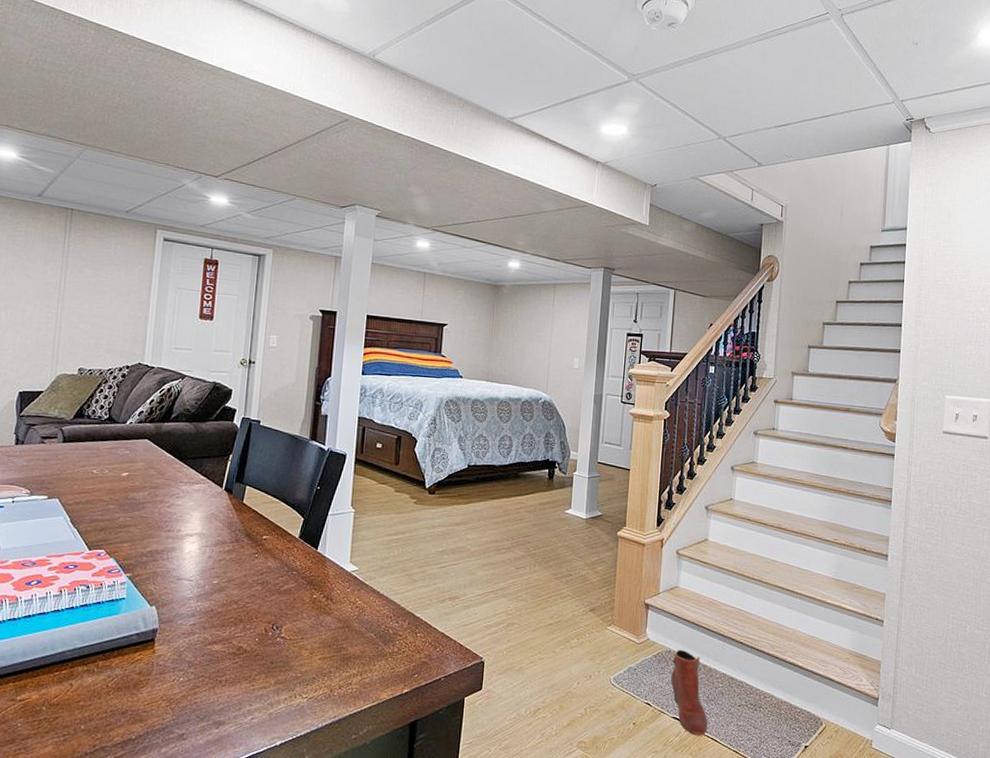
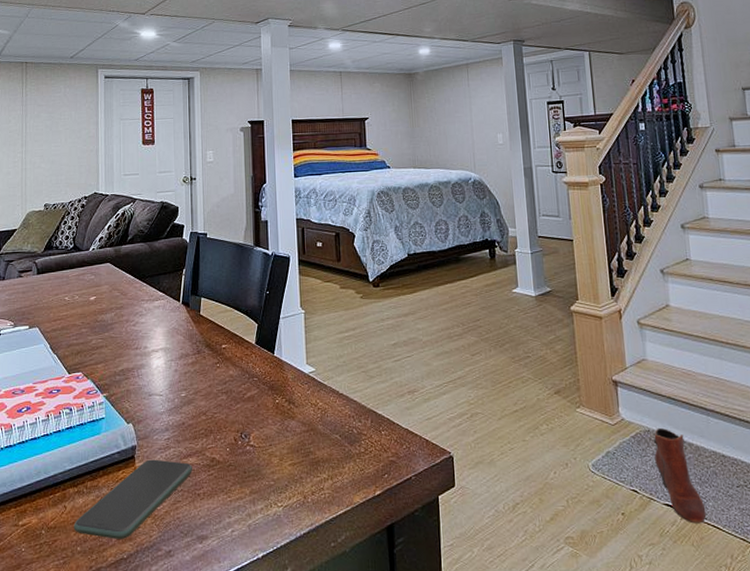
smartphone: none [78,643,217,720] -> present [73,459,192,539]

